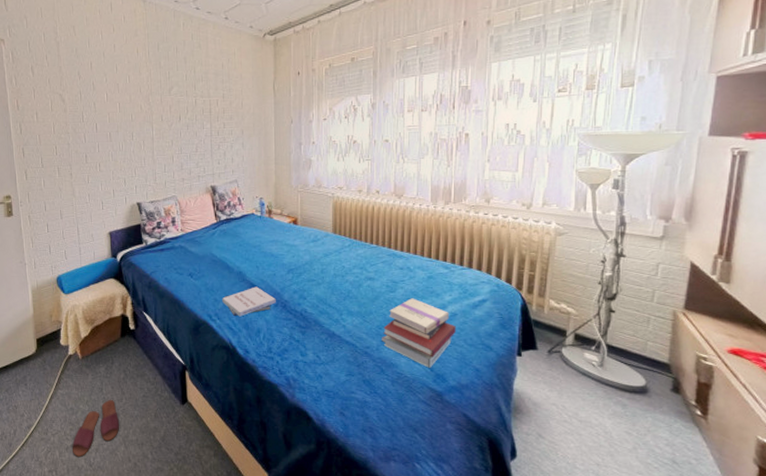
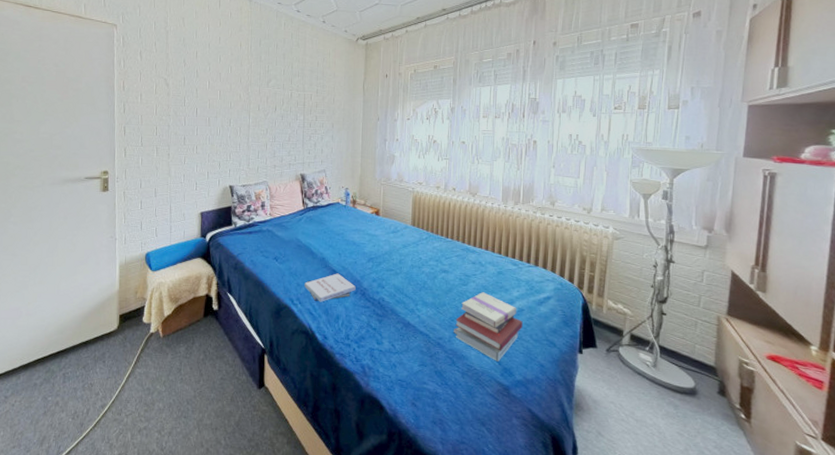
slippers: present [72,400,120,457] -> none [145,381,196,440]

